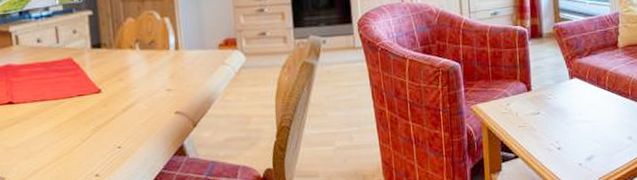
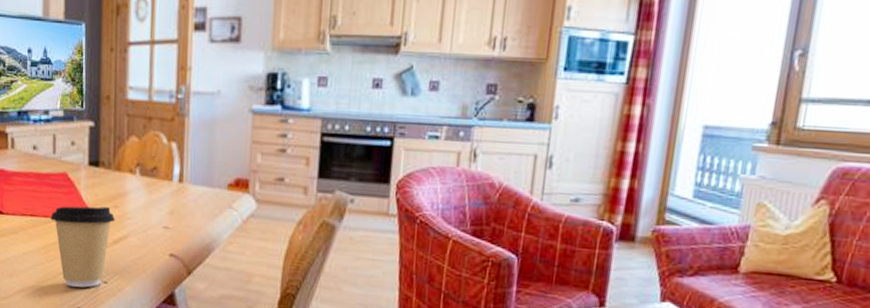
coffee cup: none [60,81,122,157] -> present [50,206,116,288]

